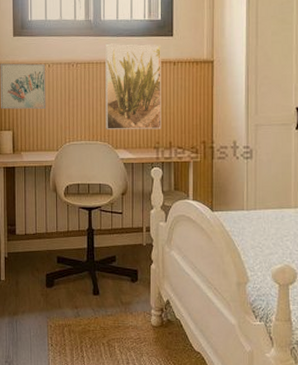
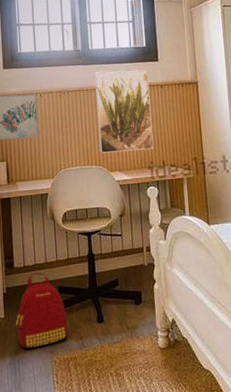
backpack: none [16,241,65,311] -> present [16,272,68,348]

